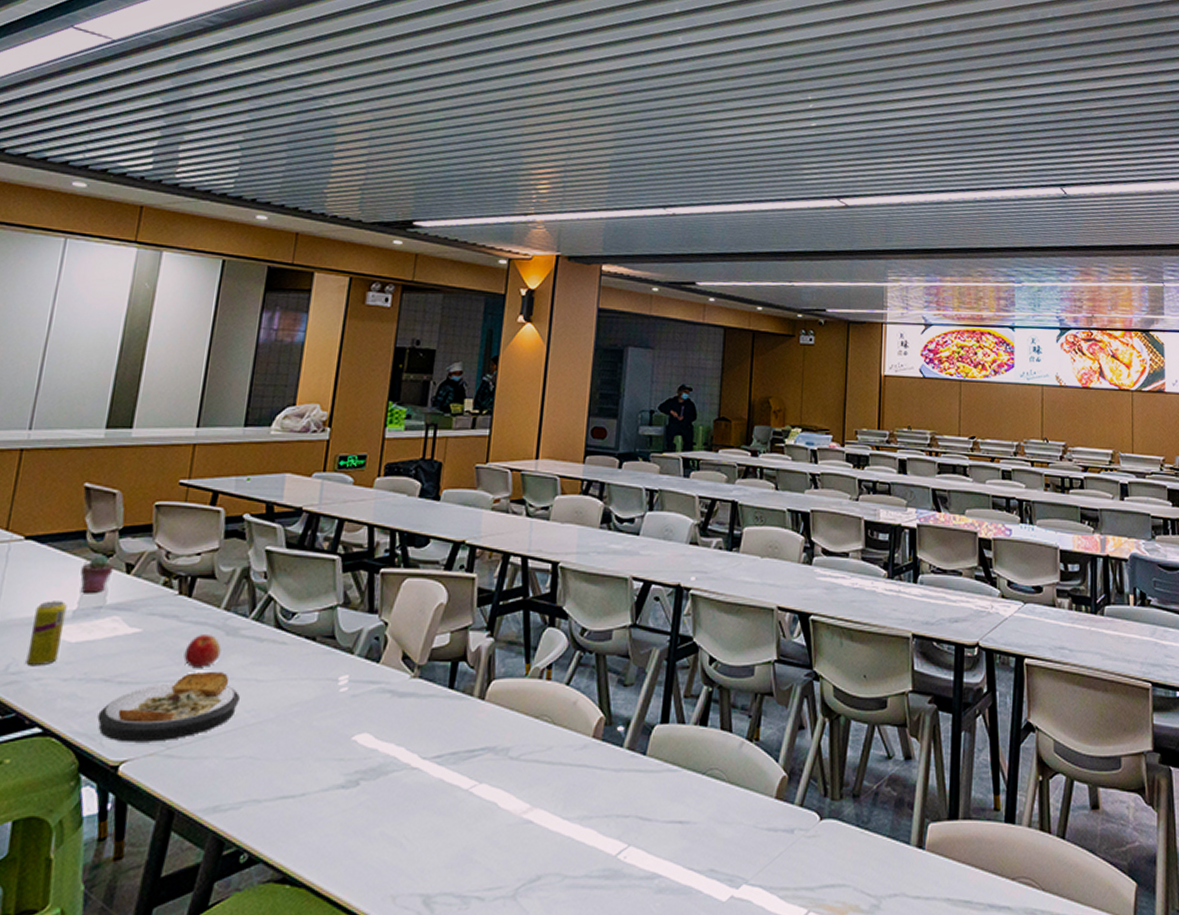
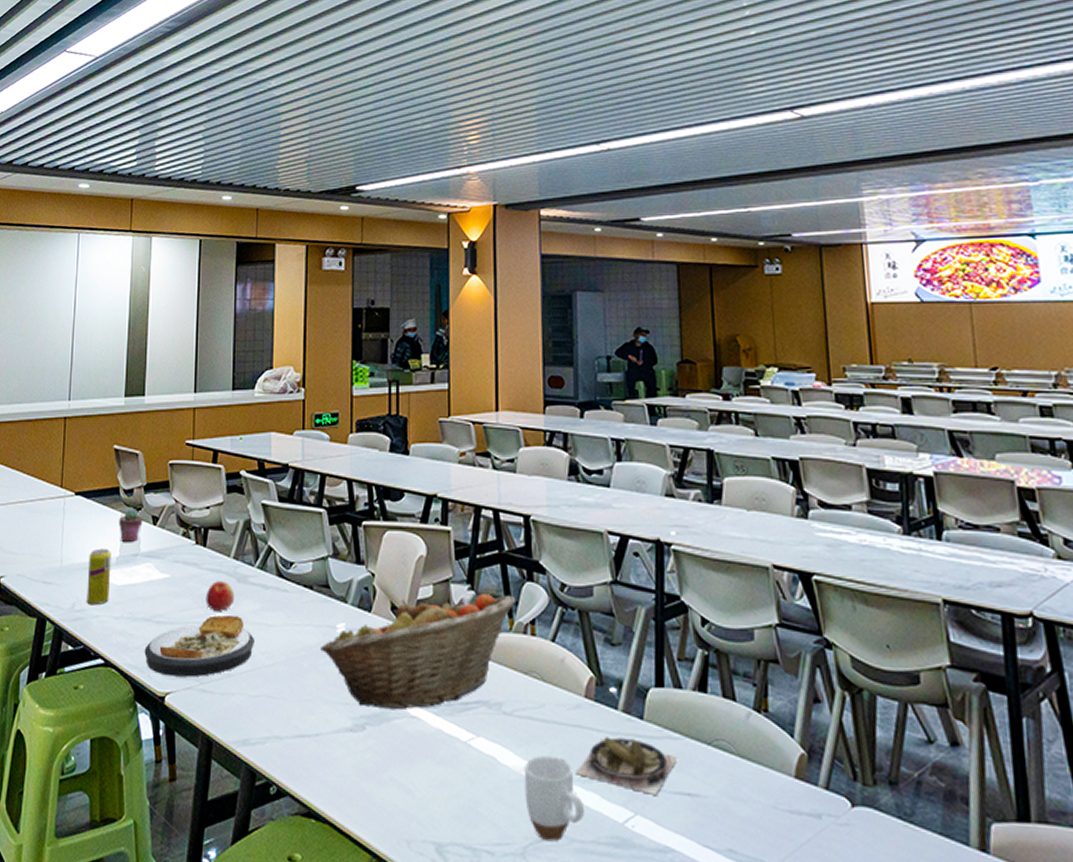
fruit basket: none [317,640,535,763] -> present [321,594,516,710]
mug: none [522,797,580,881] -> present [523,755,584,842]
plate: none [575,774,674,826] -> present [576,737,678,795]

